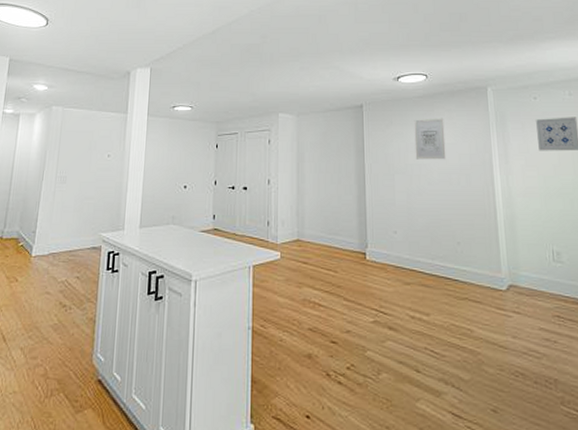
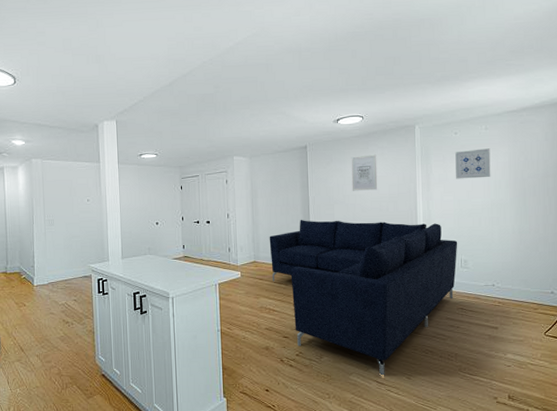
sofa: none [316,190,548,407] -> present [269,219,458,377]

